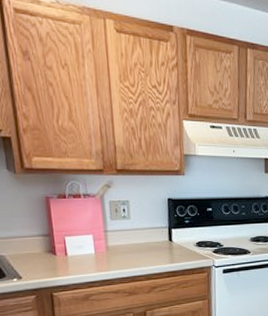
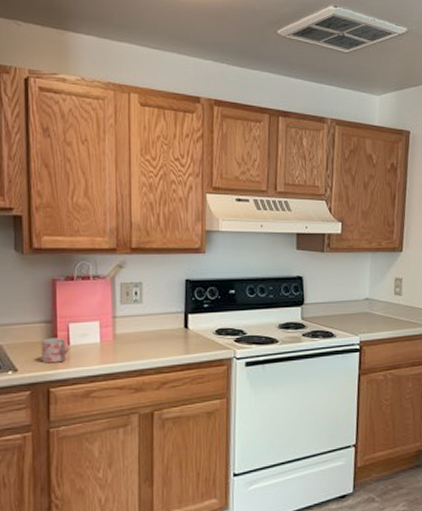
mug: none [41,249,68,272] -> present [41,337,69,363]

